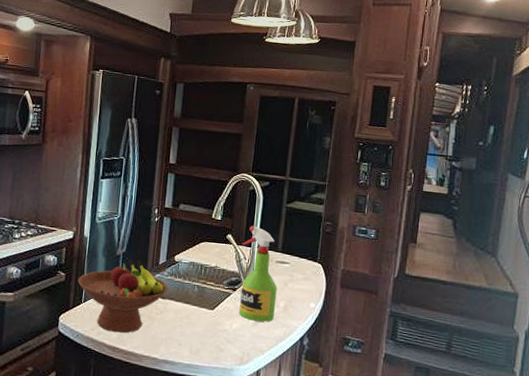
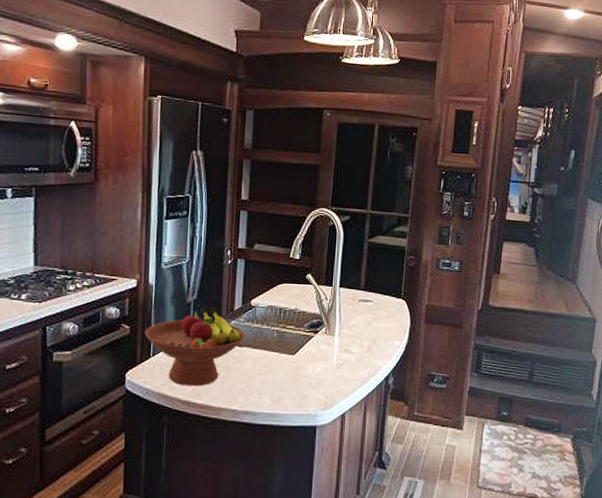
spray bottle: present [239,225,277,322] -> none [322,263,361,364]

